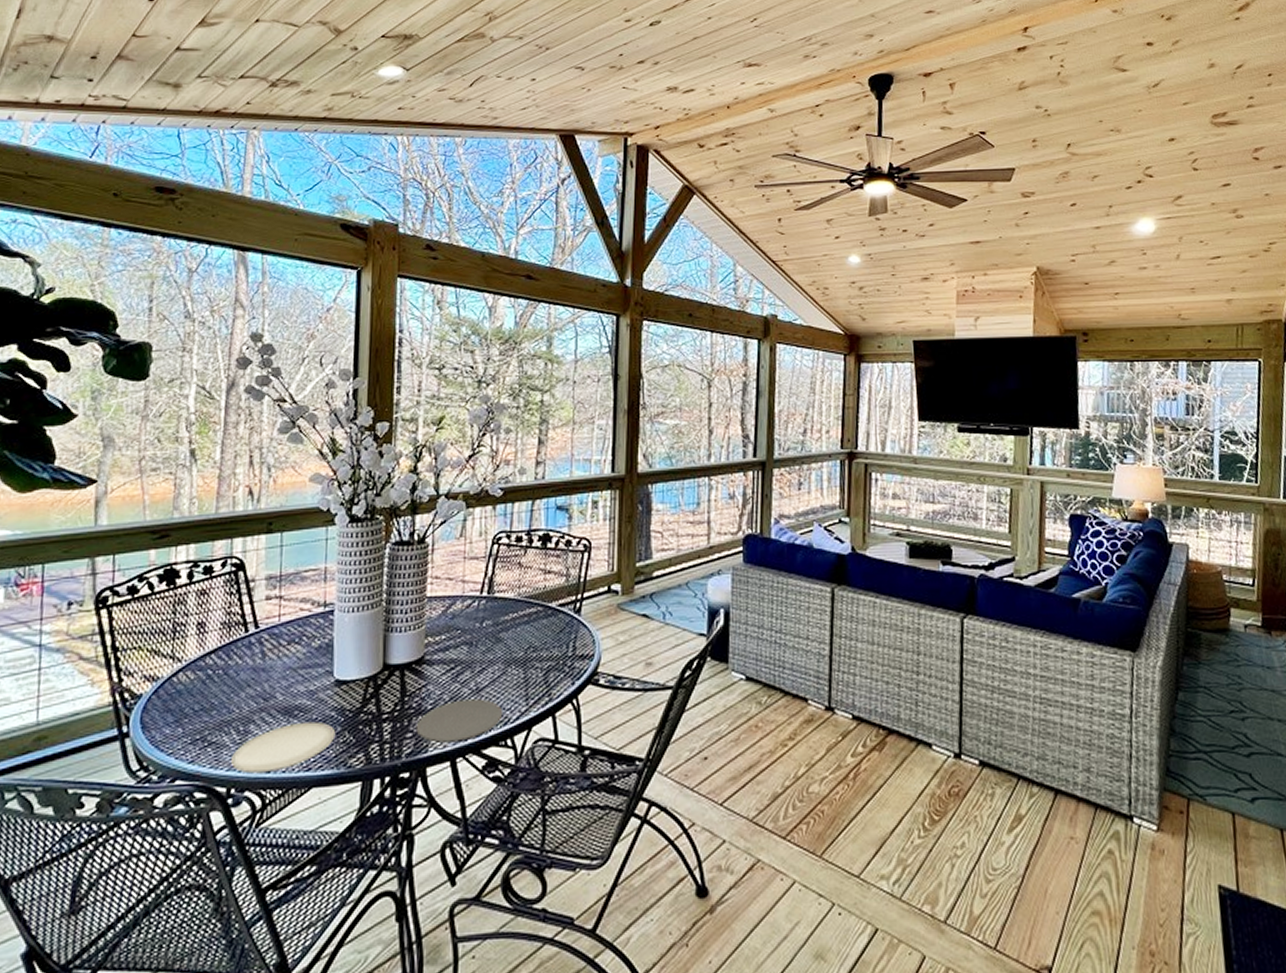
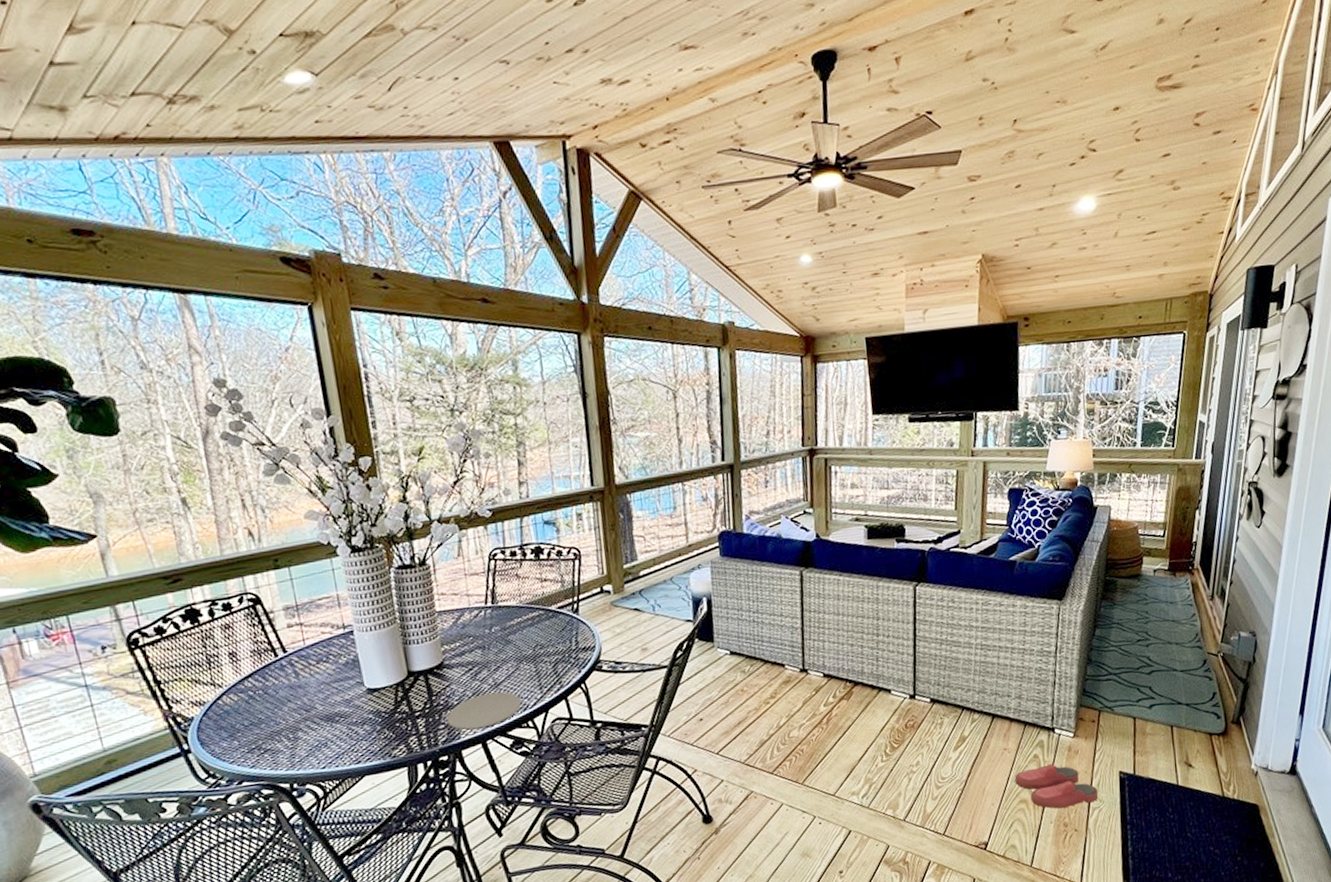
plate: present [231,721,336,774] -> none [288,724,377,771]
slippers: none [1084,865,1193,929] -> present [1014,764,1099,809]

